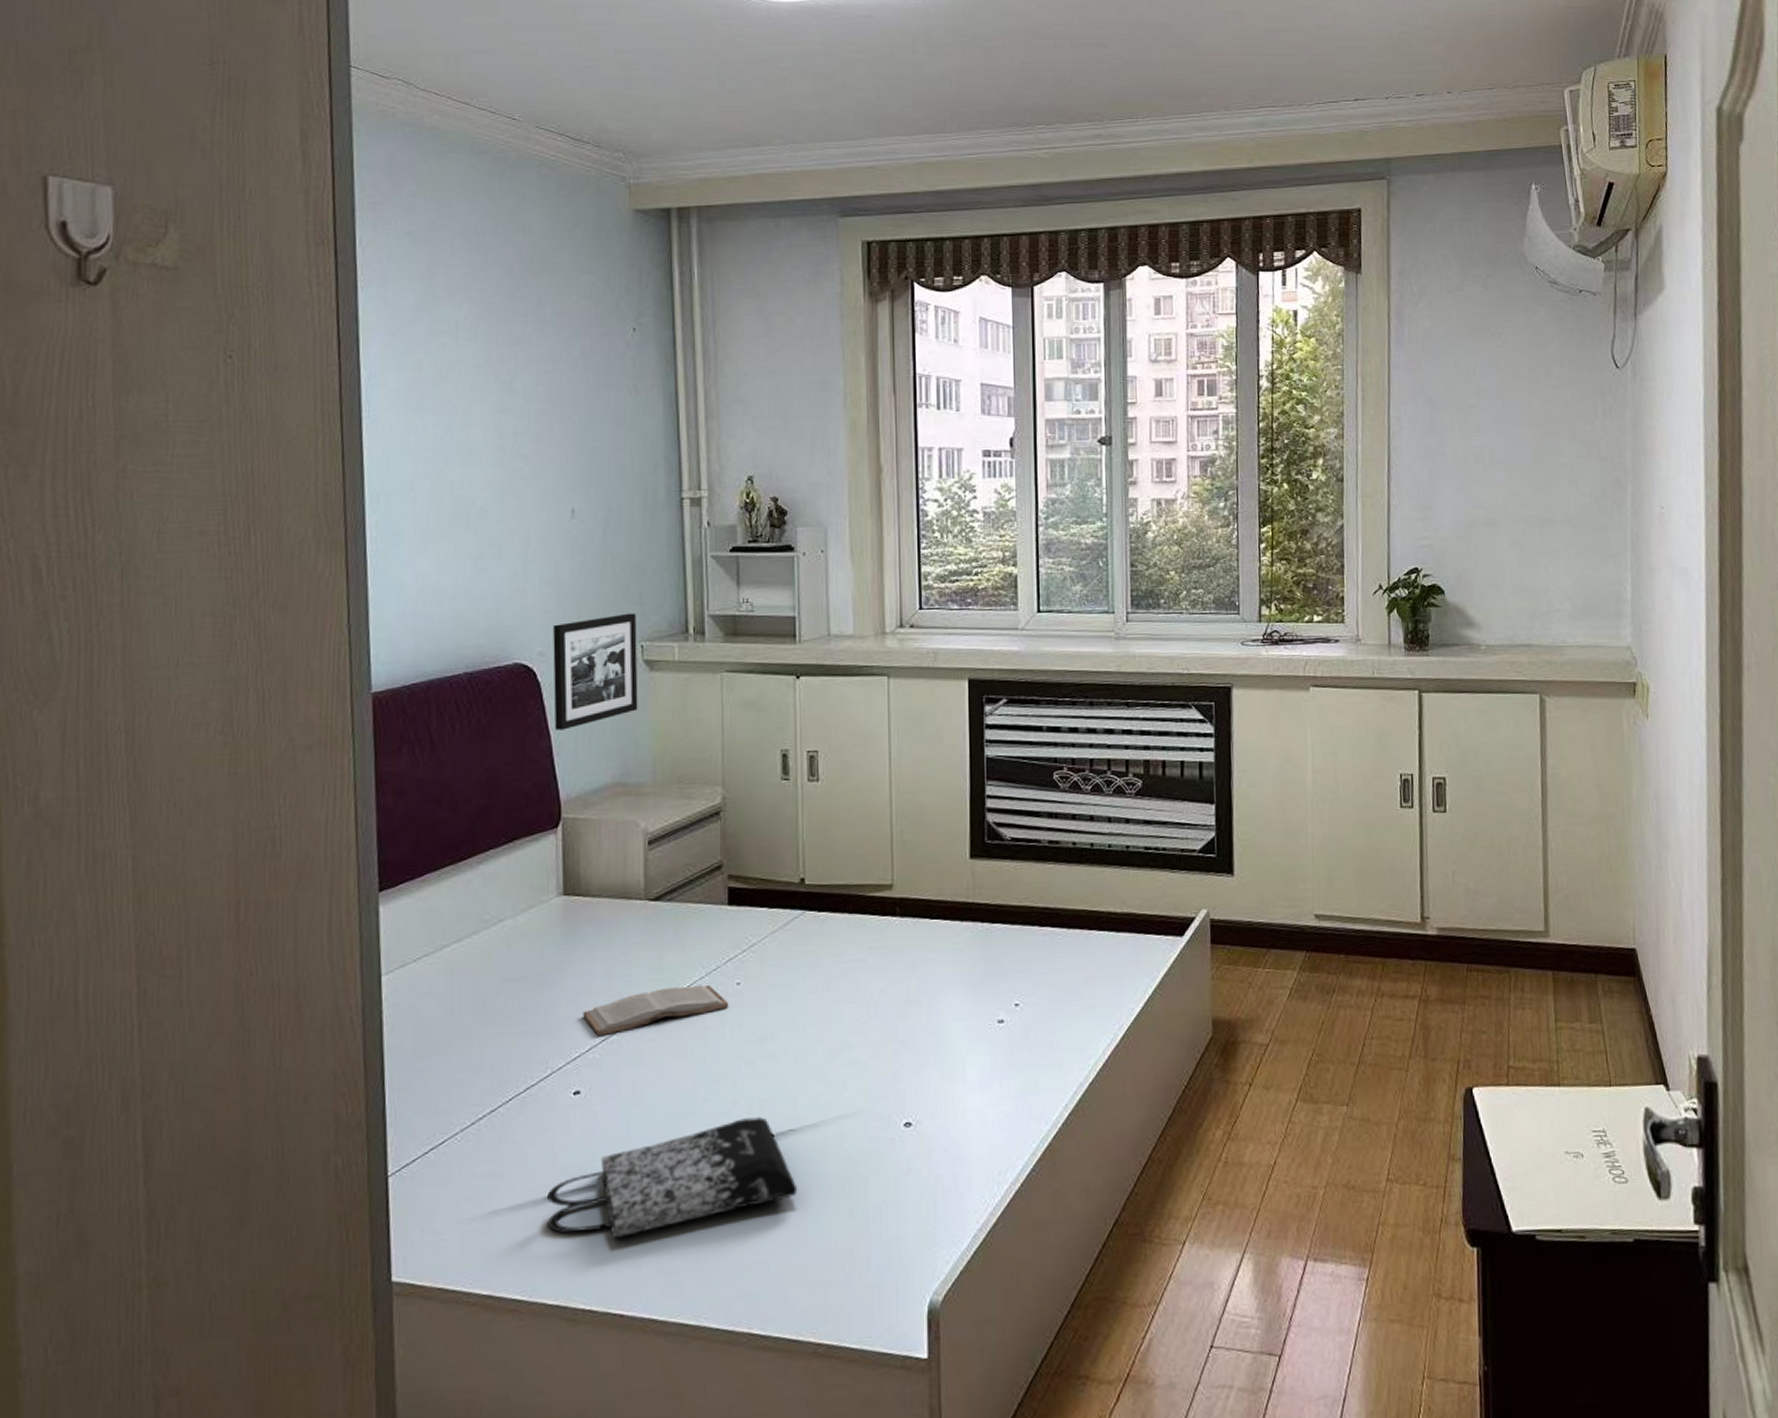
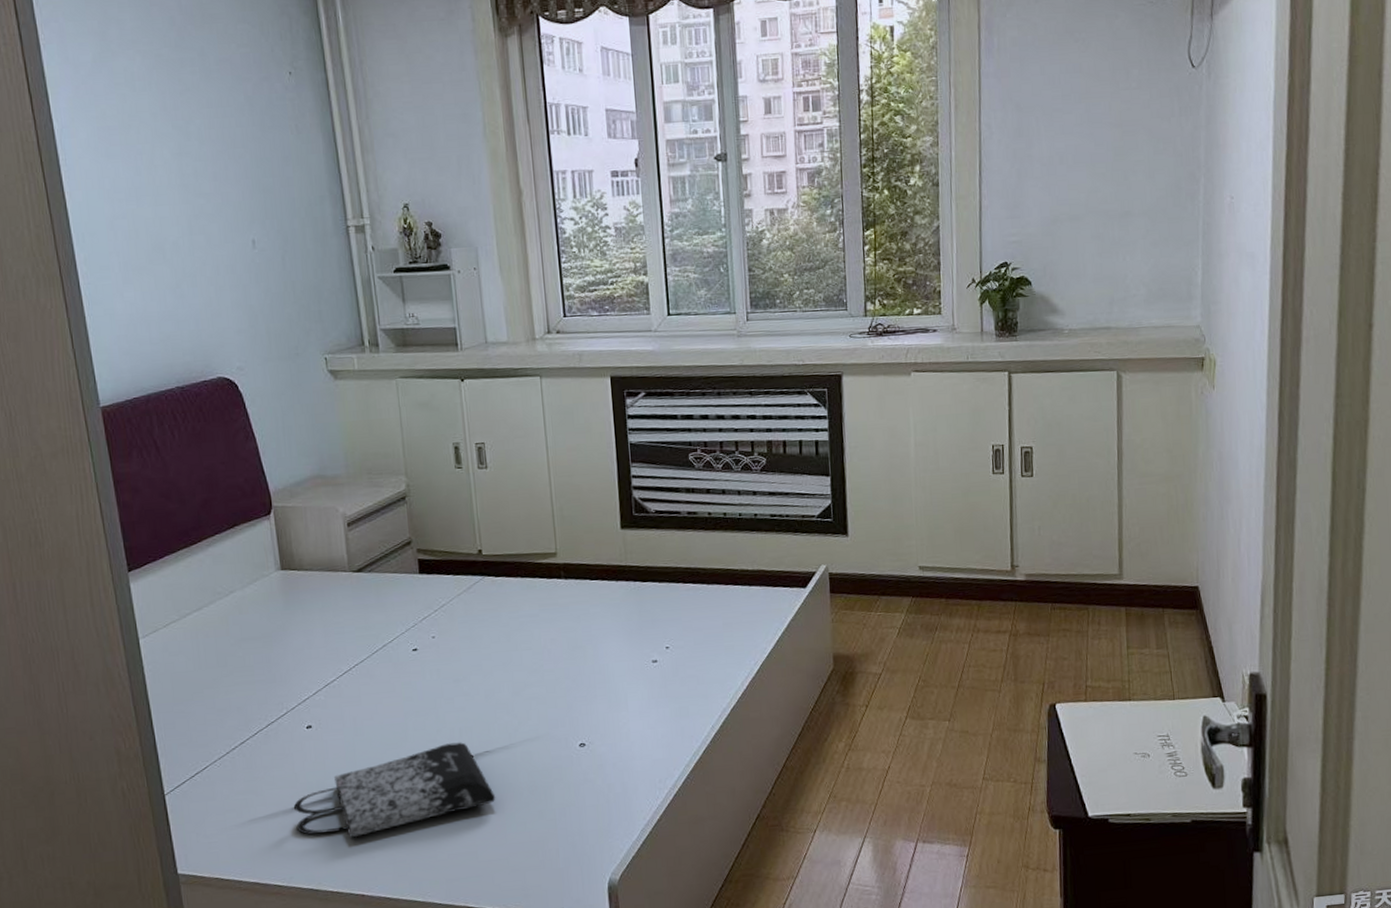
picture frame: present [553,613,638,730] -> none [248,329,328,433]
book: present [583,985,729,1036] -> none [307,639,427,682]

